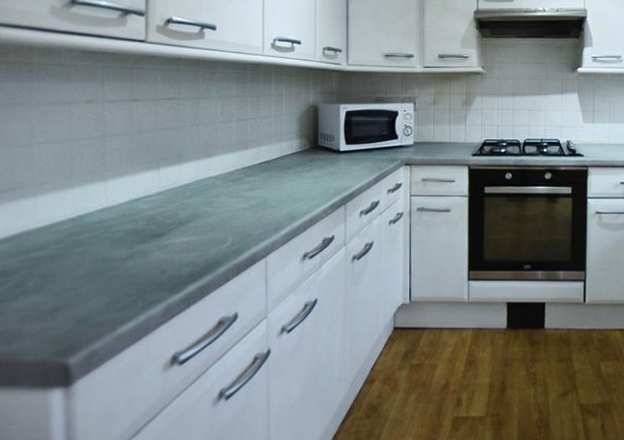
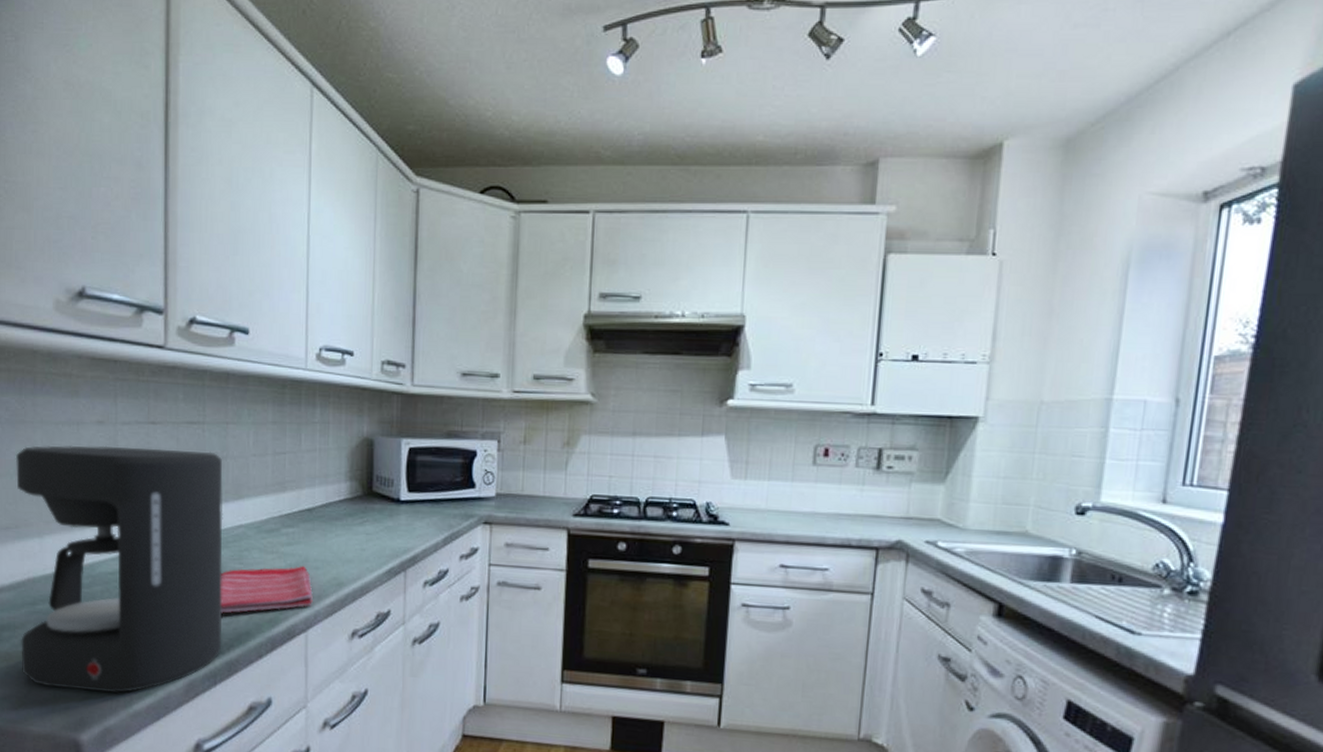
coffee maker: none [12,120,196,320] -> present [15,445,223,693]
dish towel: none [194,205,271,248] -> present [220,565,313,614]

